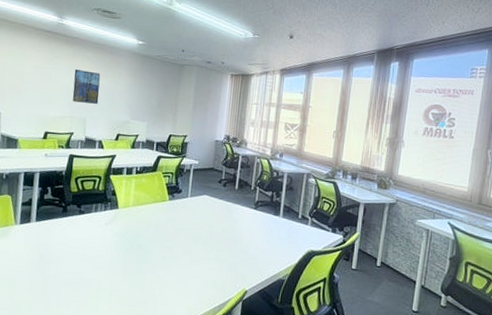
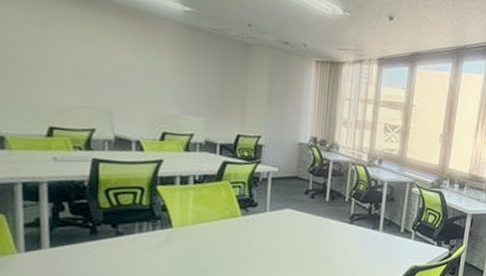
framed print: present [73,69,101,104] -> none [86,40,130,91]

